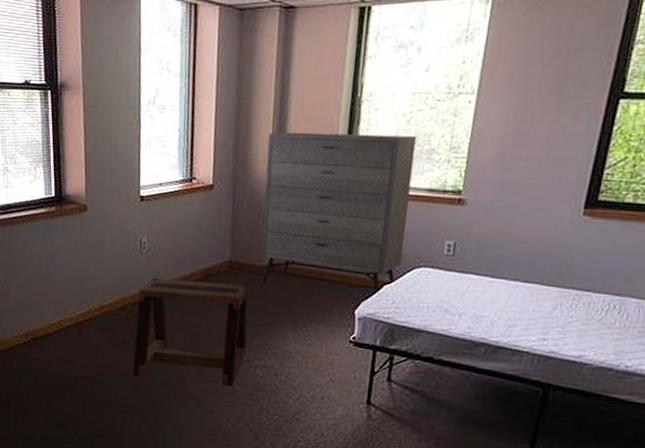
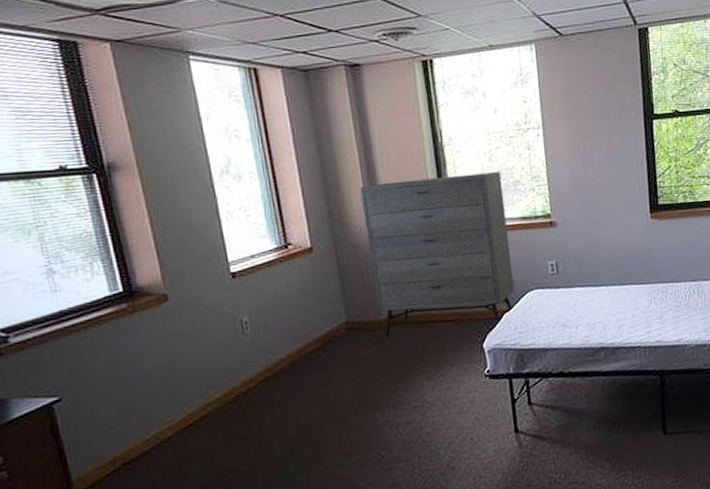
stool: present [132,278,248,387] -> none [250,343,385,473]

